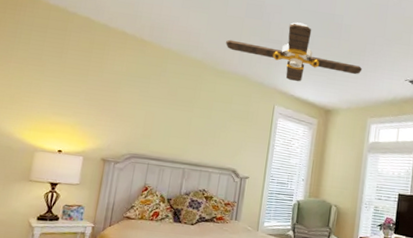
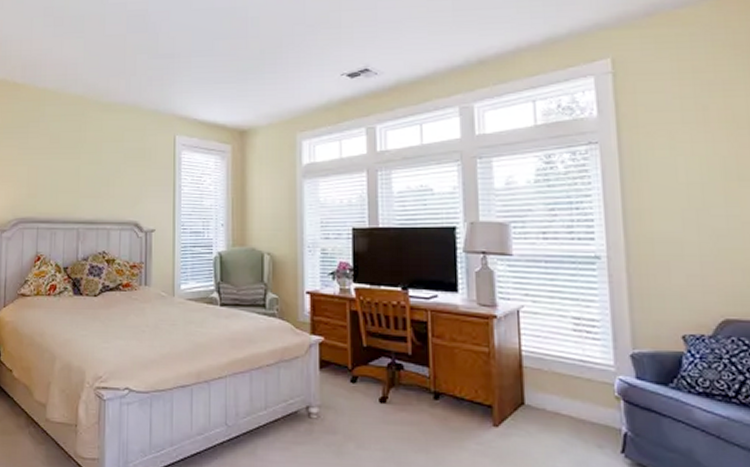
ceiling fan: present [226,22,363,82] -> none [108,26,281,102]

